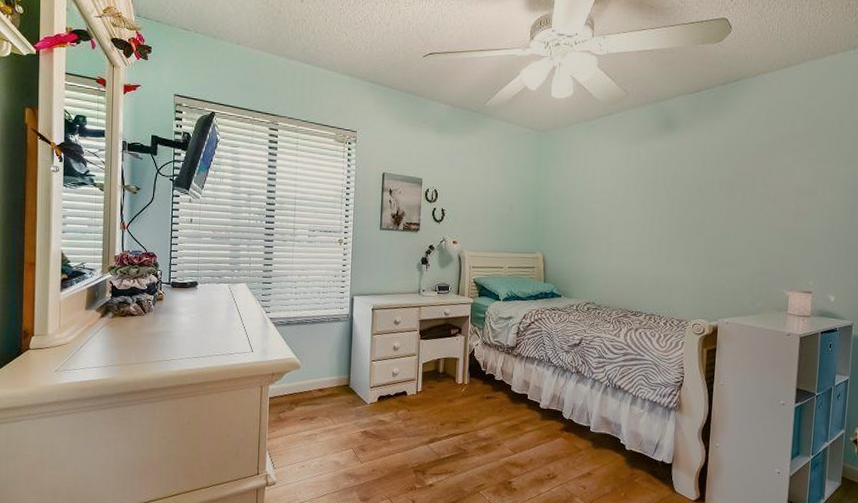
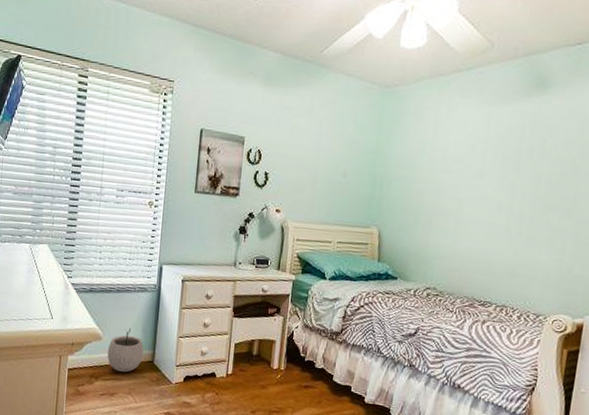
plant pot: none [305,355,340,397] -> present [107,328,144,372]

